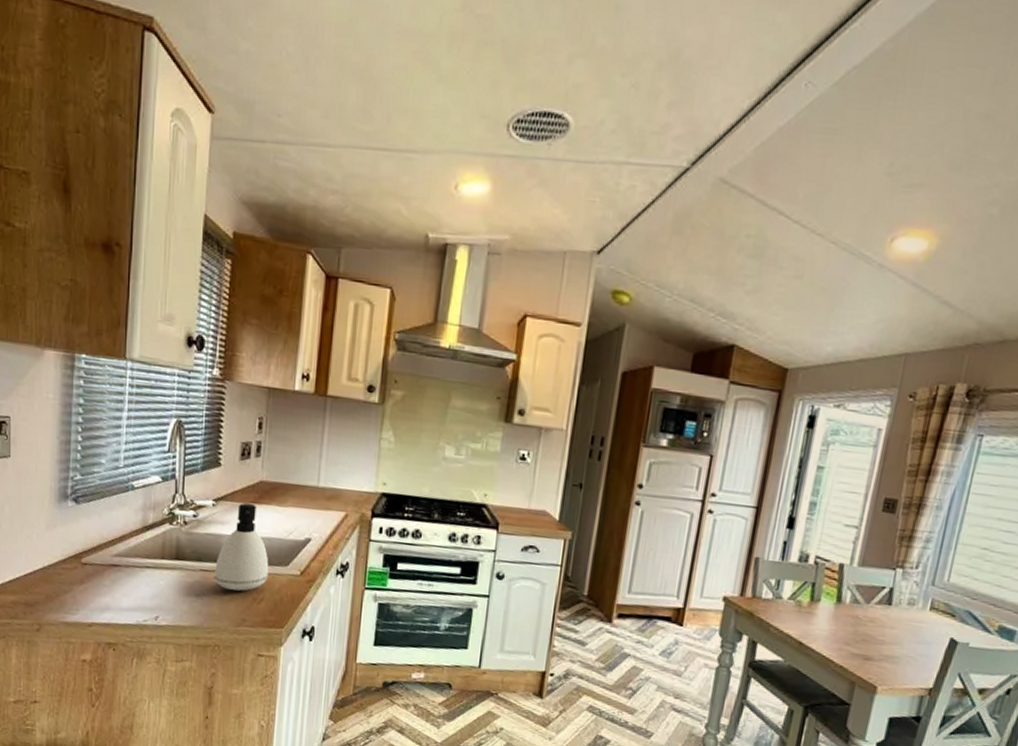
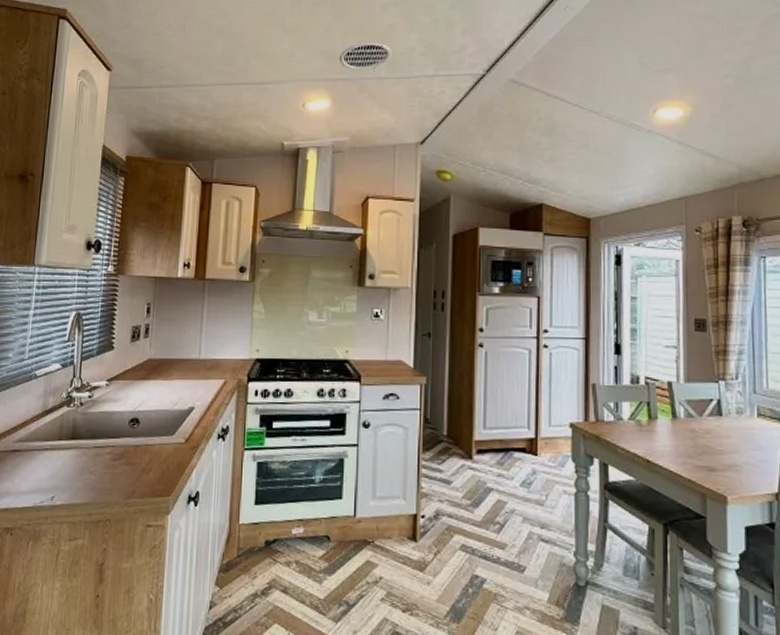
soap dispenser: present [213,503,269,591] -> none [106,380,157,464]

